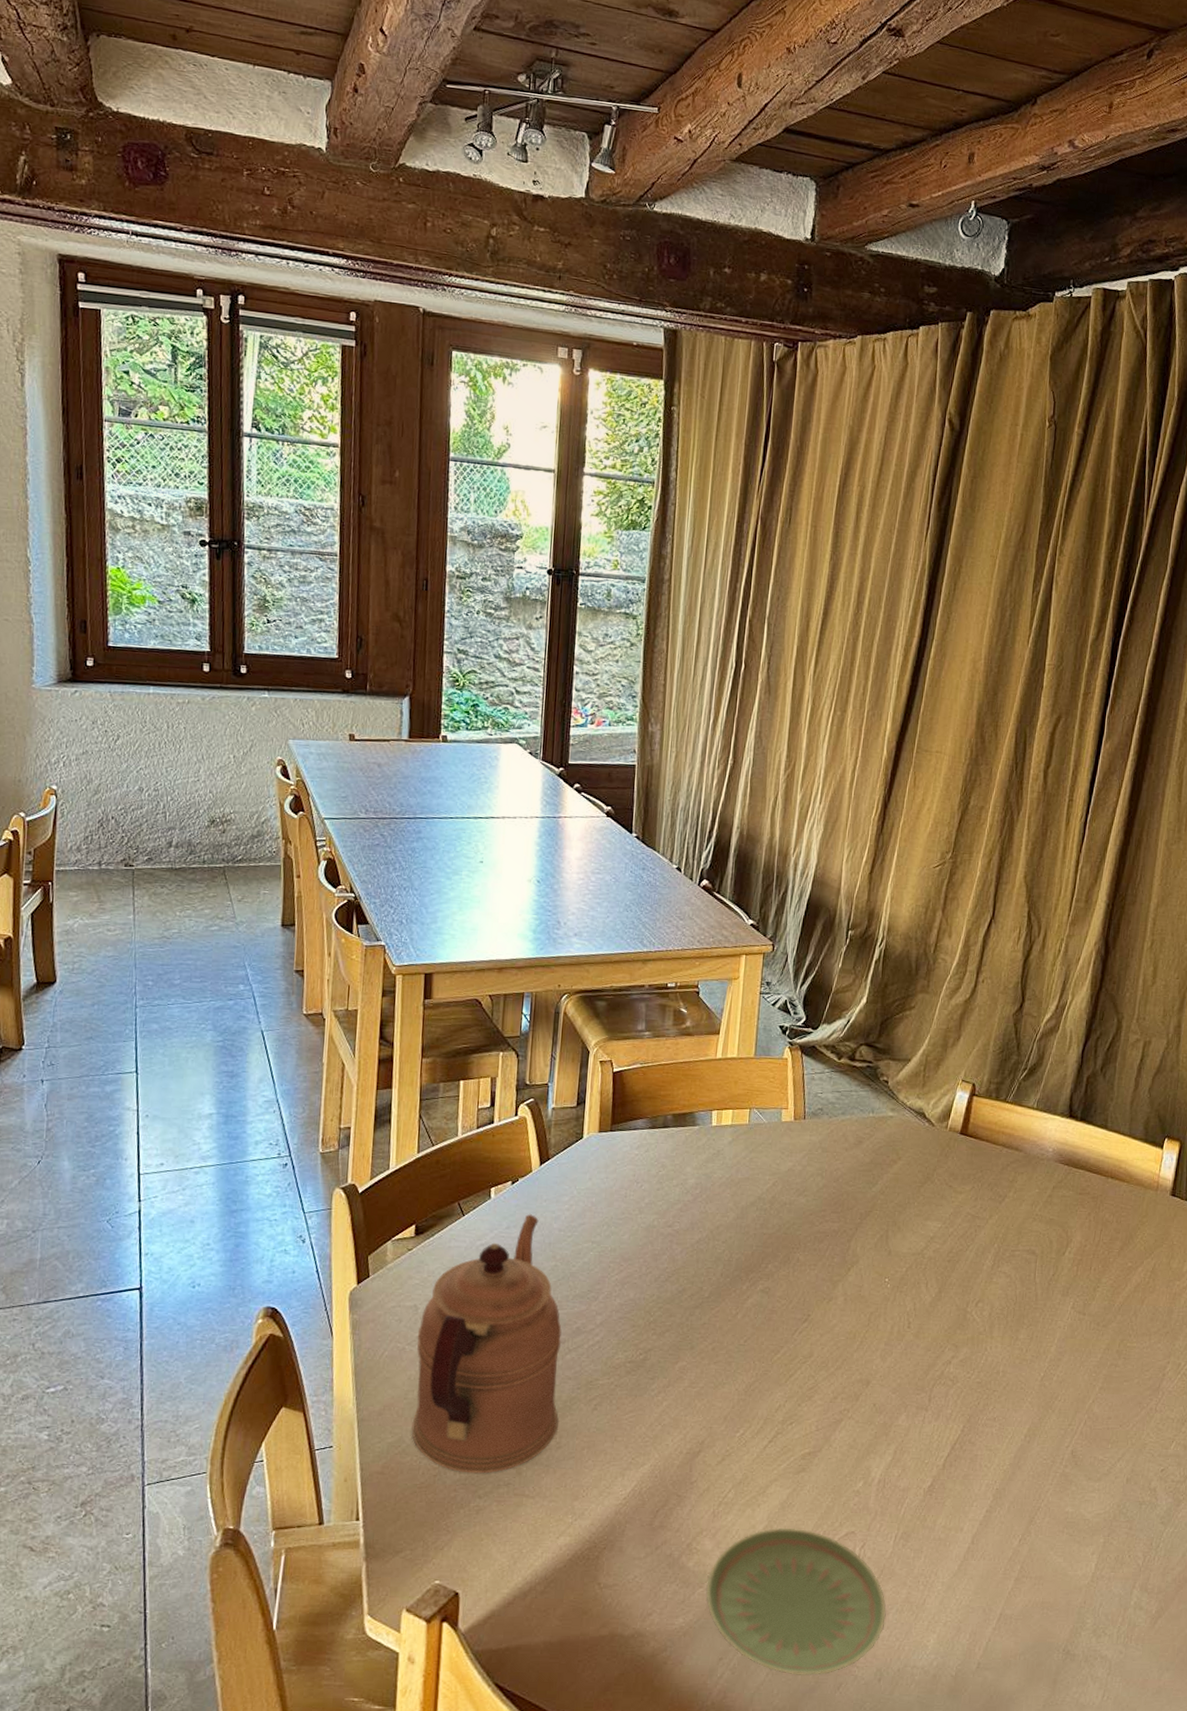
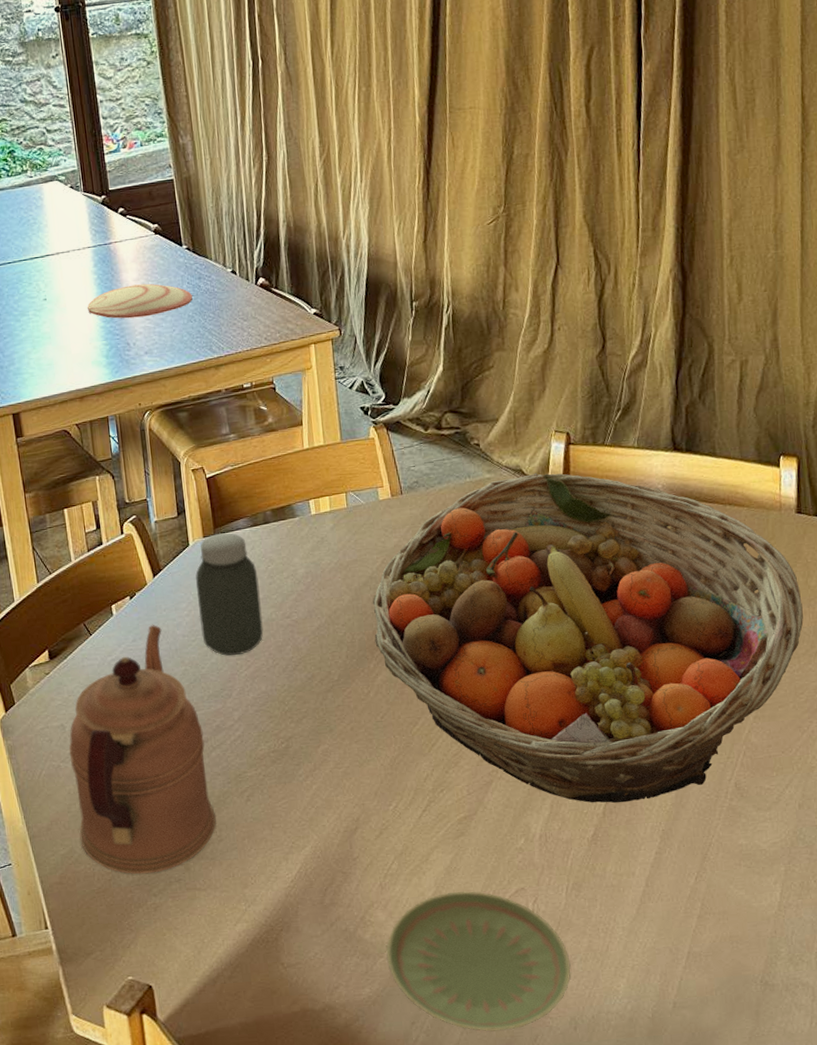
plate: none [523,863,633,898] -> present [87,283,193,319]
jar: none [578,1129,647,1258] -> present [195,532,264,656]
fruit basket: none [752,1118,1162,1457] -> present [372,472,804,803]

